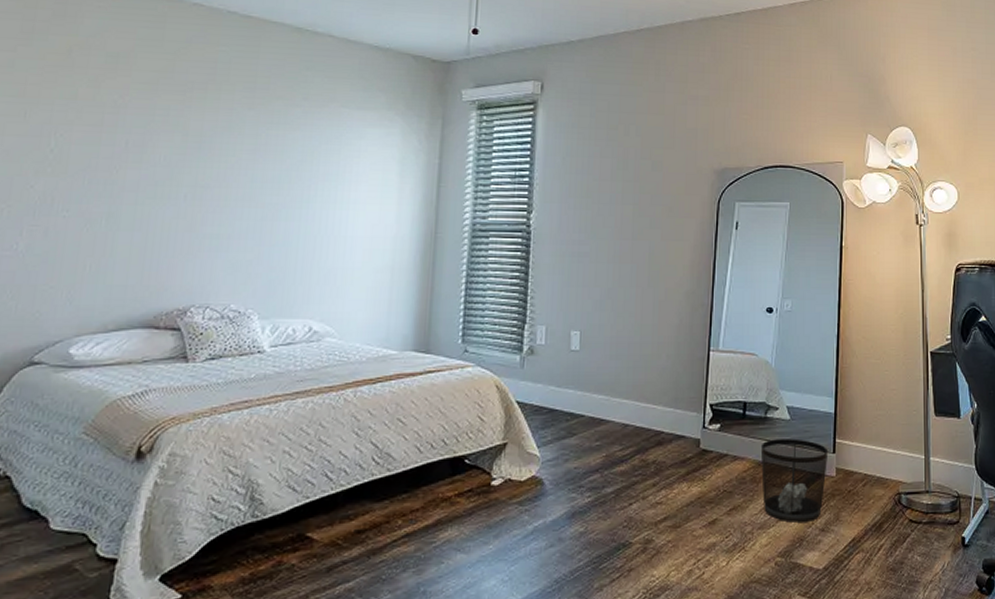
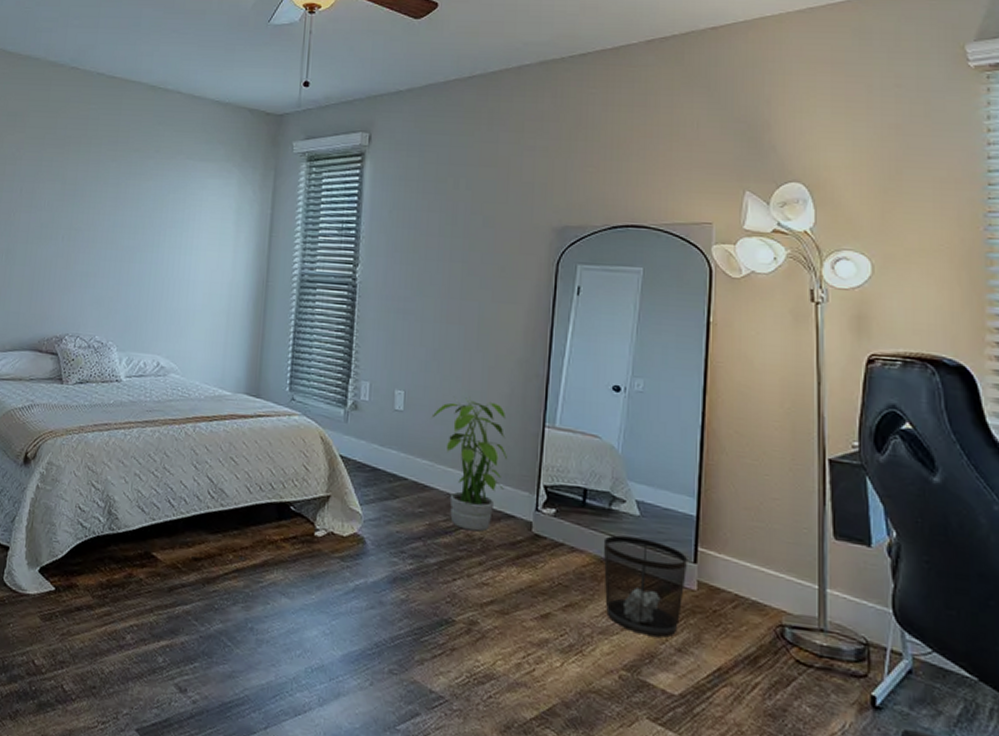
potted plant: none [605,330,677,456] -> present [430,396,507,532]

